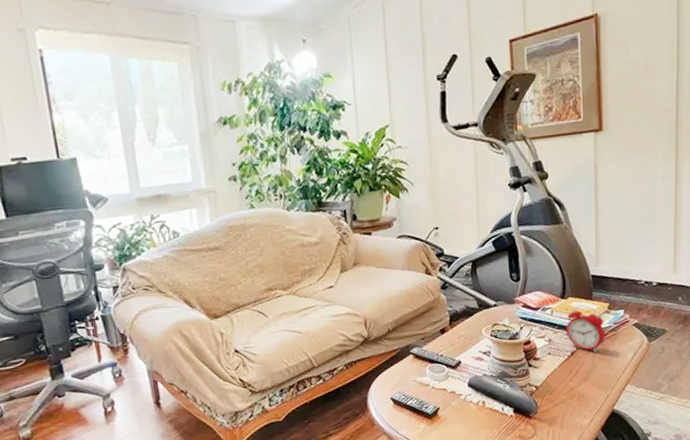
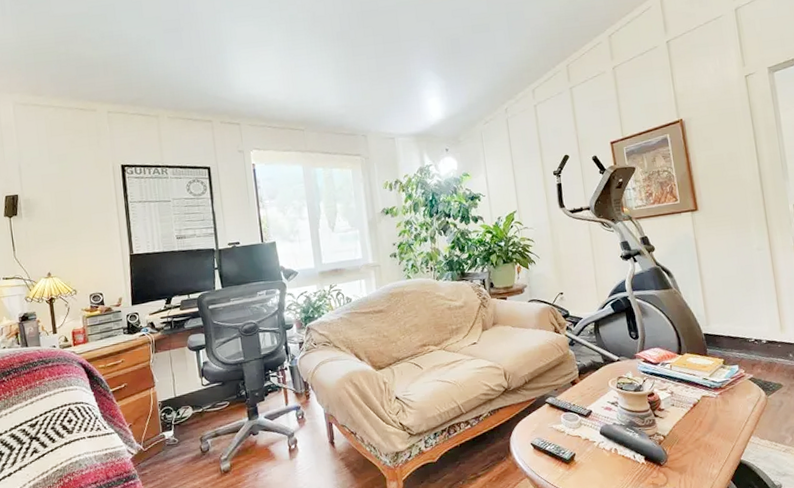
alarm clock: present [565,305,605,352] -> none [685,360,724,404]

